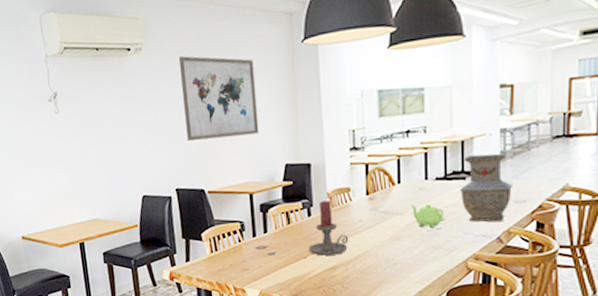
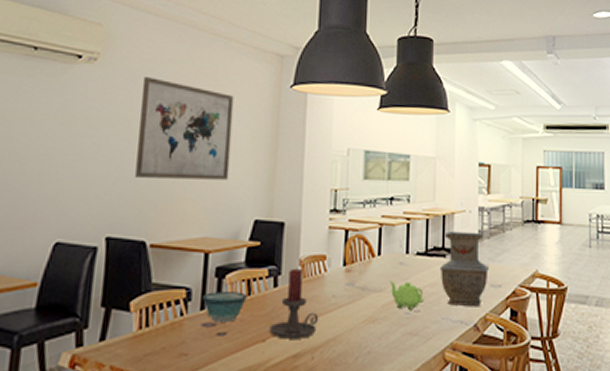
bowl: none [253,222,287,246] -> present [203,292,247,322]

